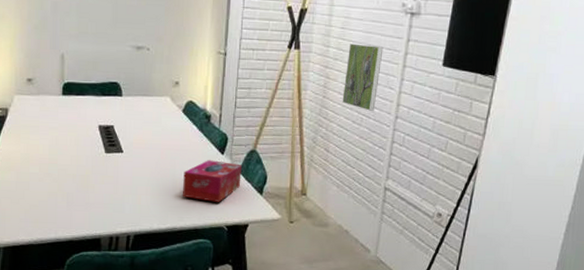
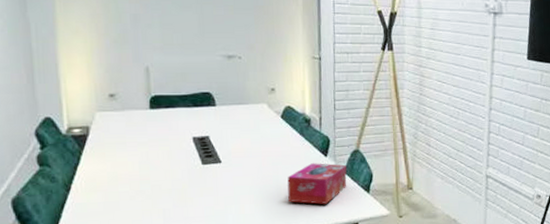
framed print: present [342,43,384,111] -> none [438,43,472,105]

